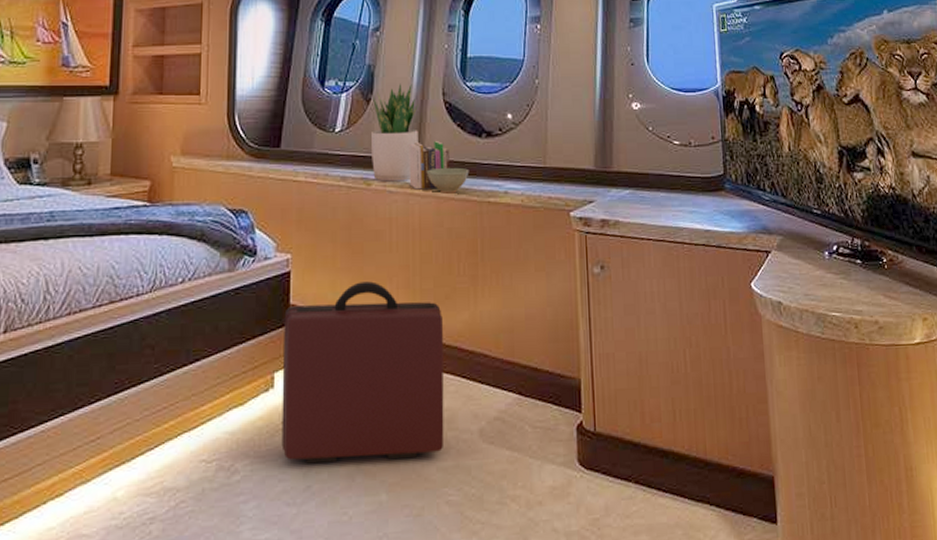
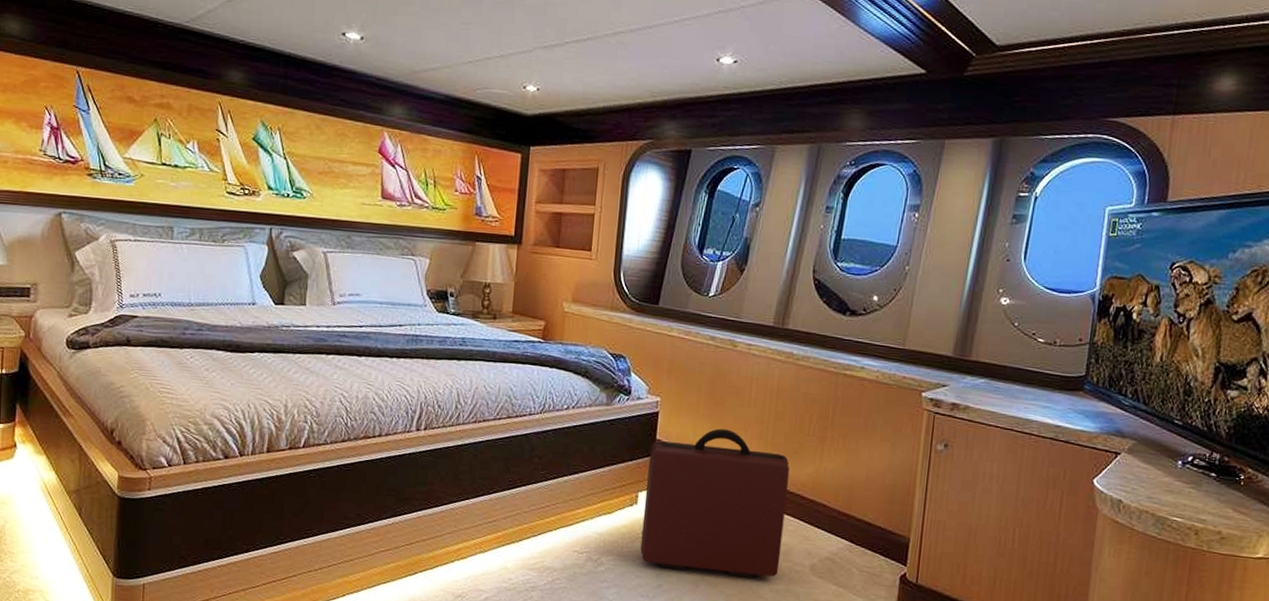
planter: present [372,83,419,182] -> none [740,257,788,347]
books: present [409,141,450,190] -> none [772,312,813,357]
bowl: present [426,167,469,194] -> none [789,338,830,363]

